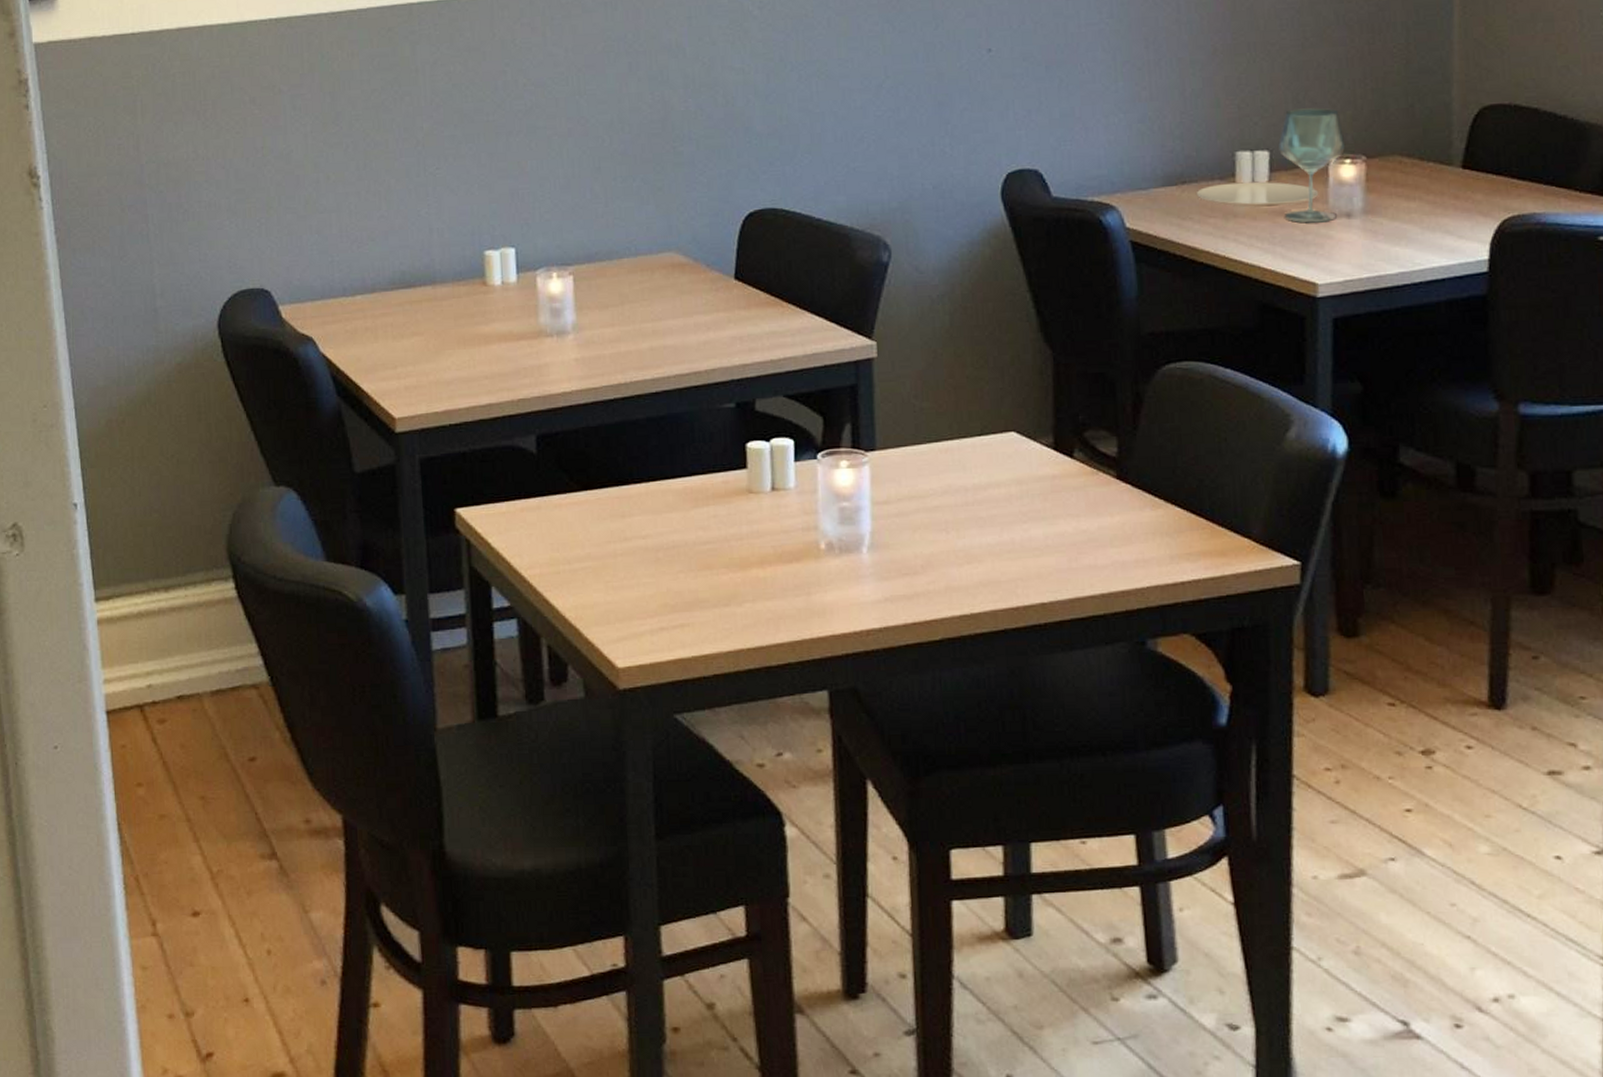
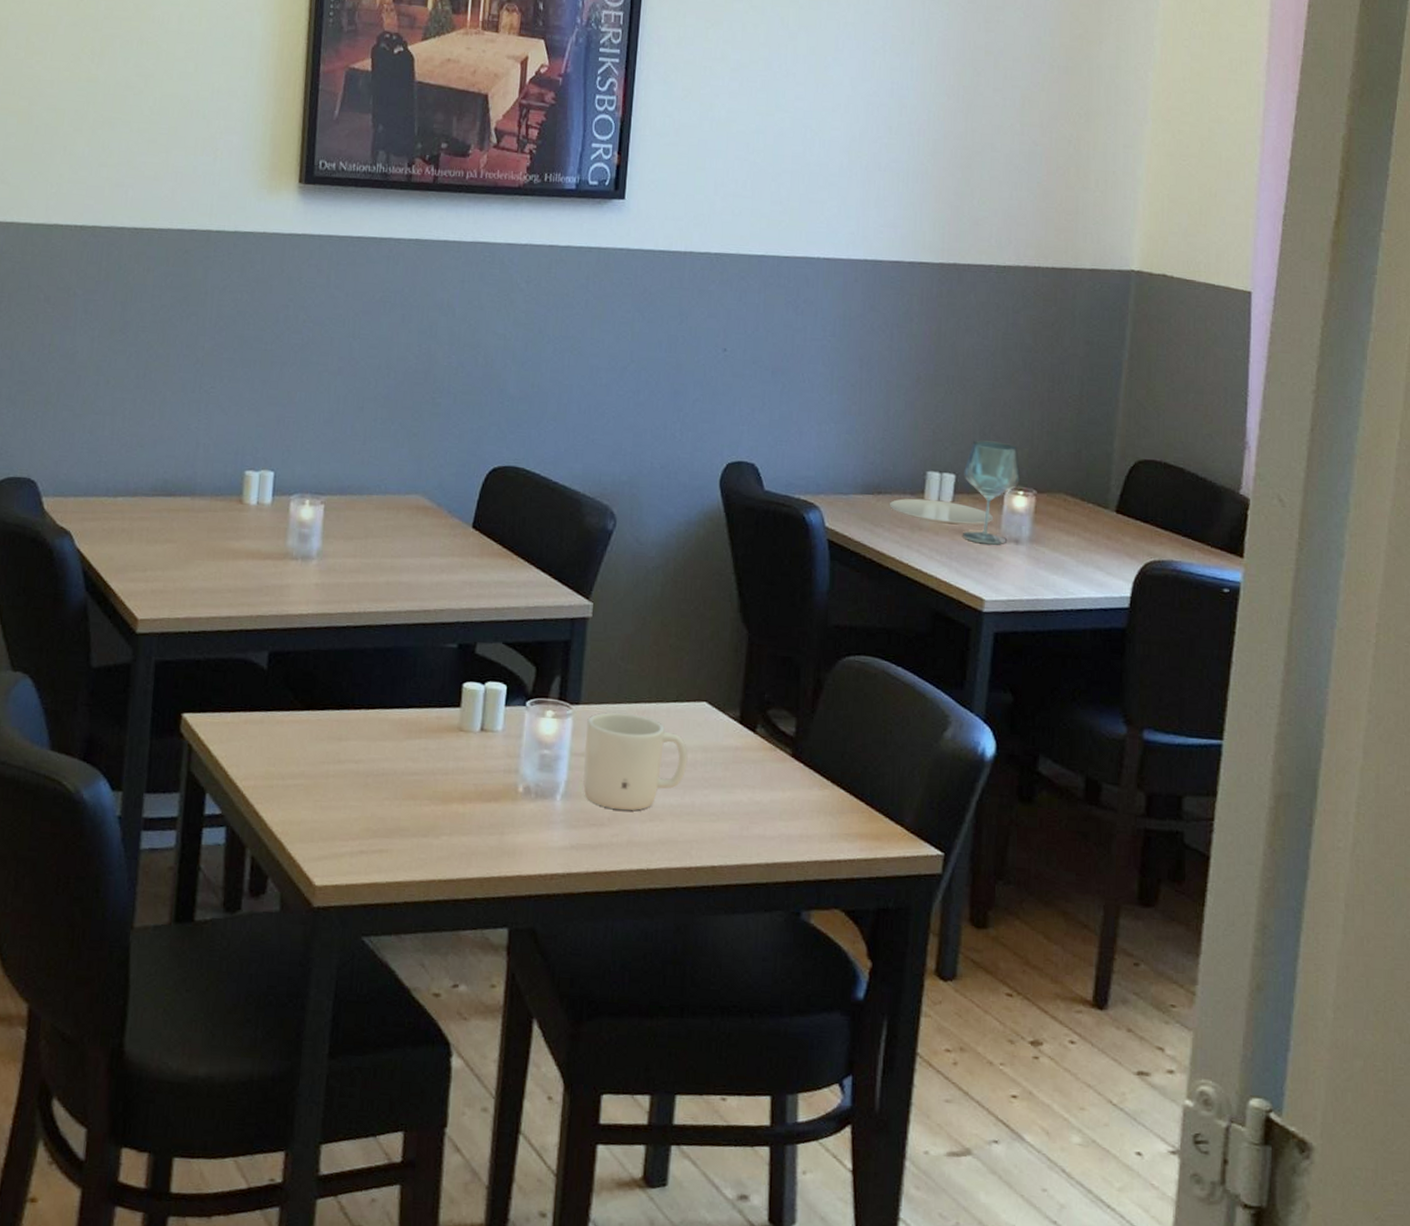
mug: none [886,453,1002,556] -> present [583,712,688,811]

